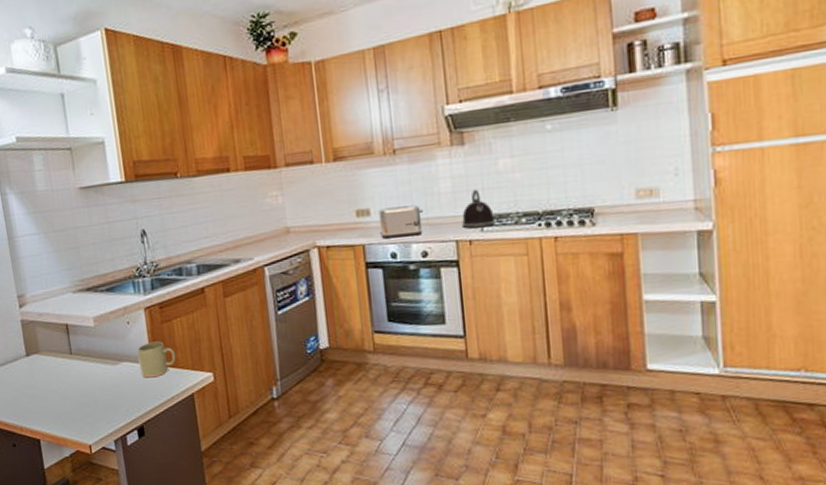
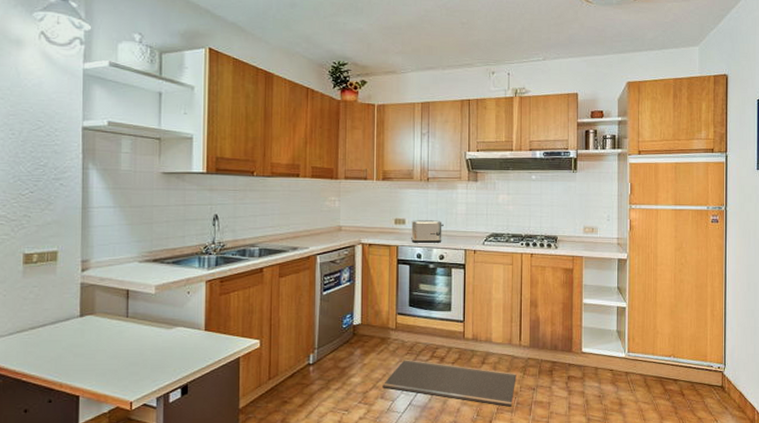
mug: present [137,341,176,378] -> none [193,310,229,342]
door mat: none [365,388,548,447] -> present [382,359,517,407]
kettle: present [462,188,495,230] -> none [471,213,493,243]

